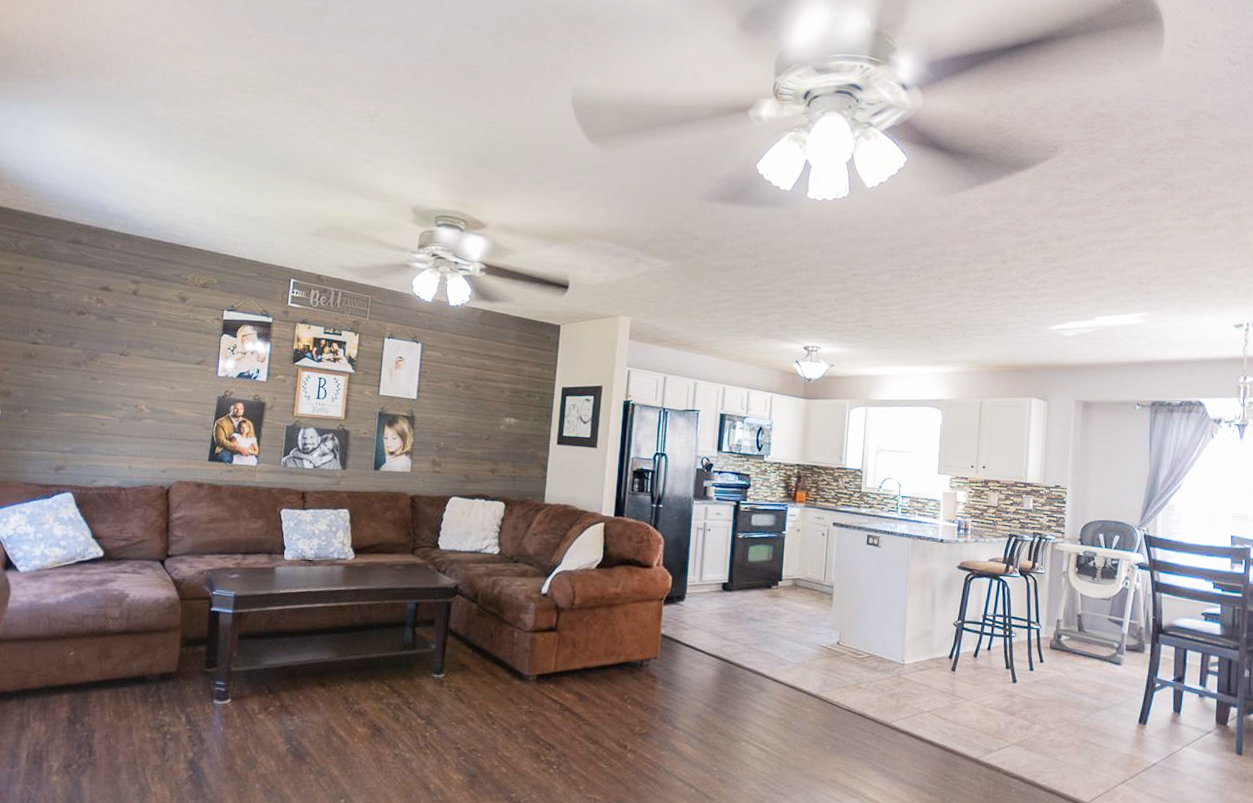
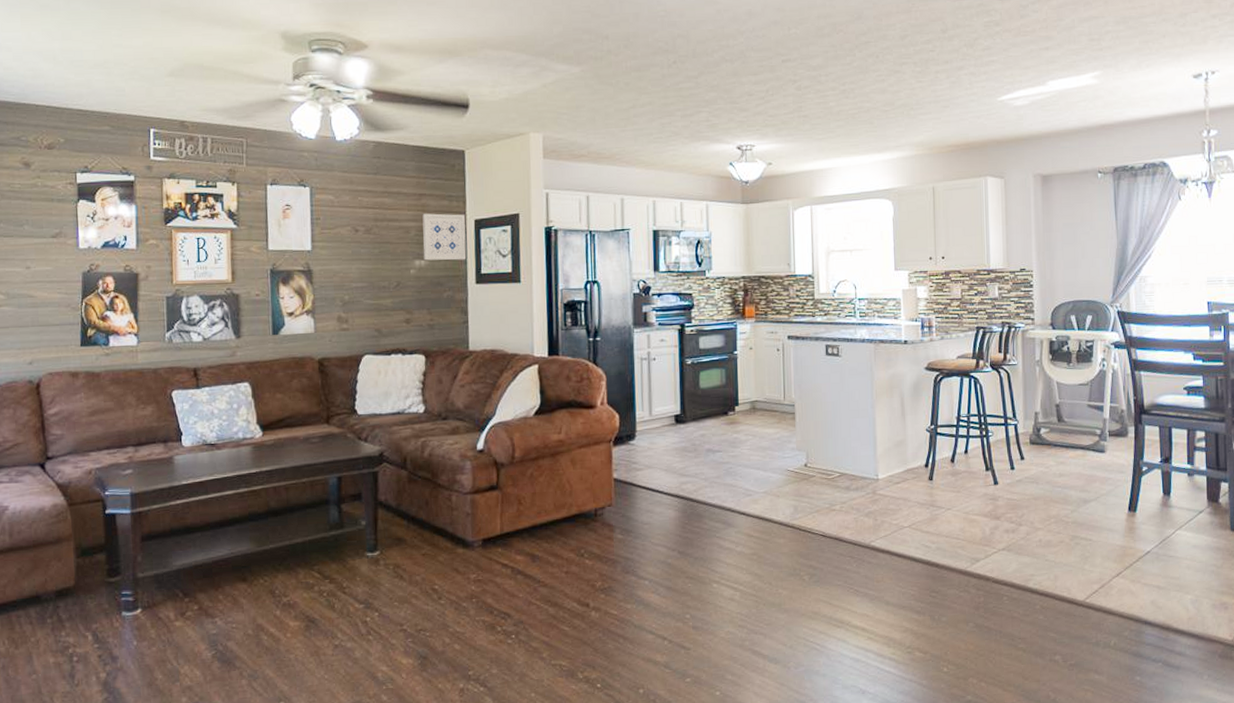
wall art: none [513,377,554,422] -> present [422,213,467,261]

